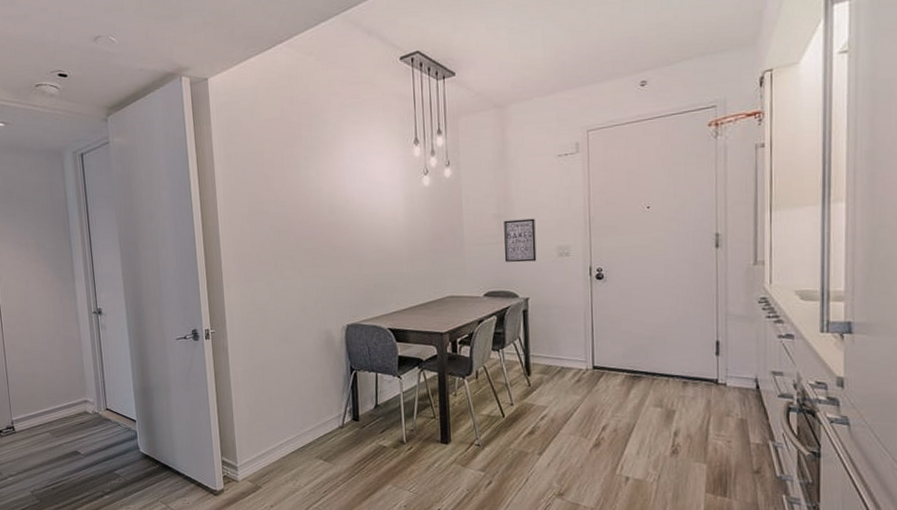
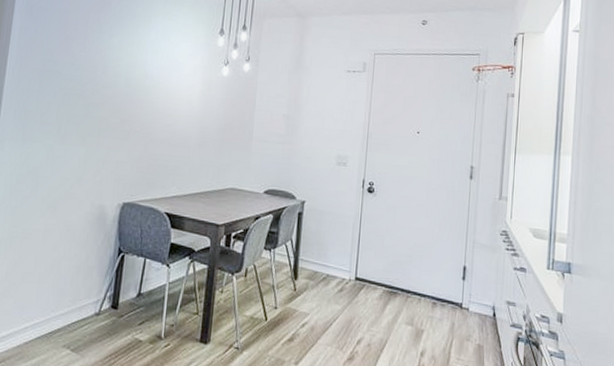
wall art: present [504,218,537,263] -> none [287,122,320,167]

